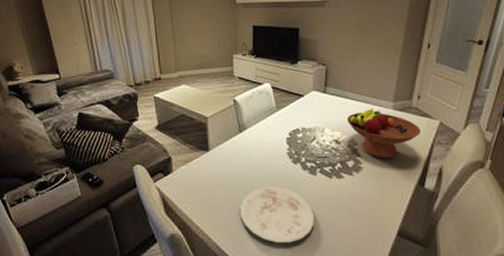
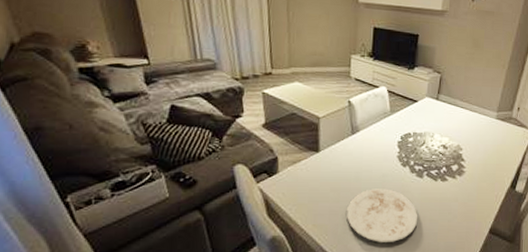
fruit bowl: present [347,109,421,159] -> none [455,117,517,164]

